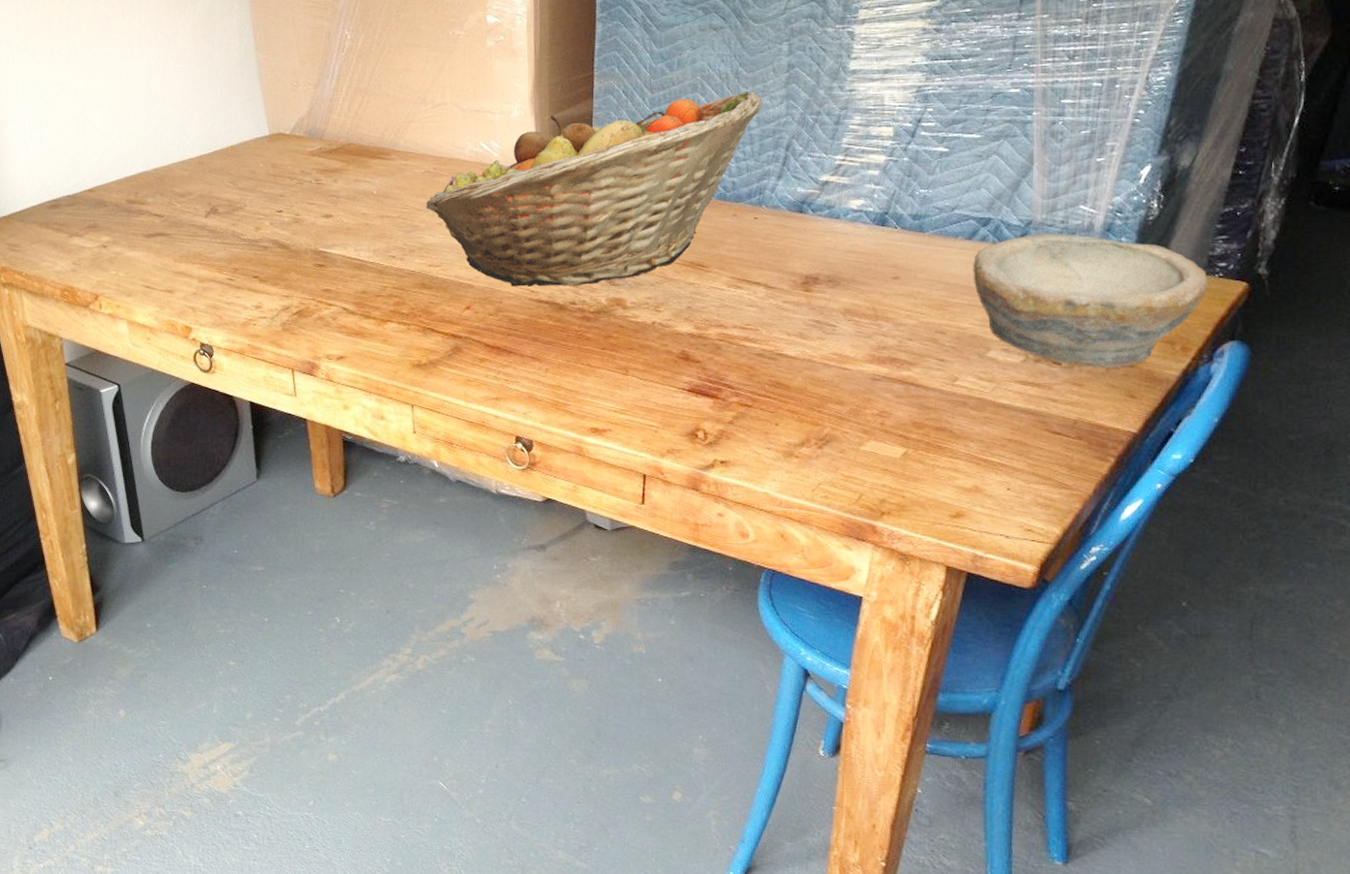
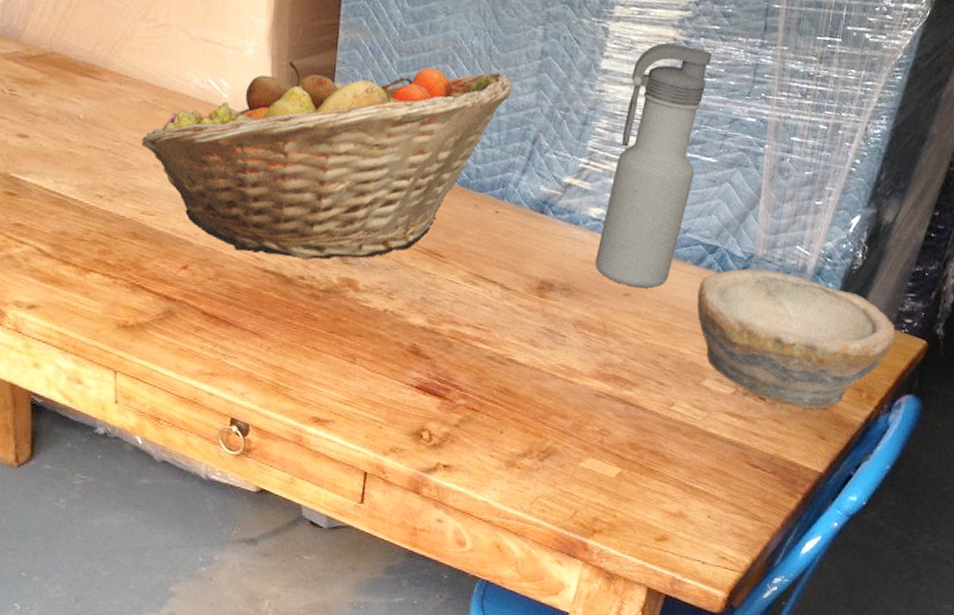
water bottle: none [860,33,966,270] -> present [595,42,713,288]

